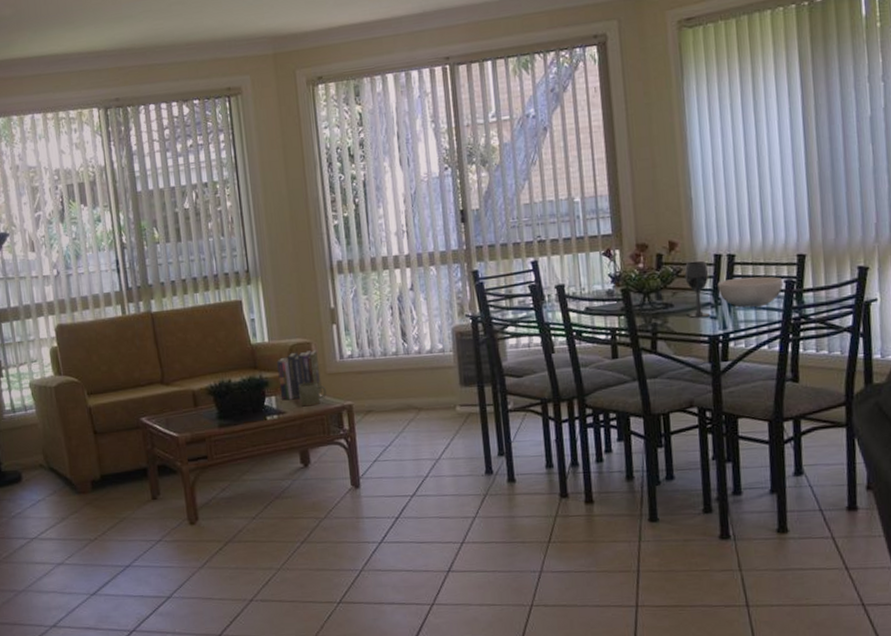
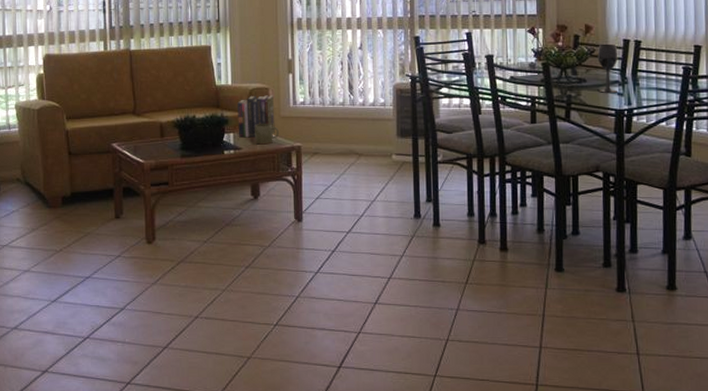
bowl: present [717,276,783,308] -> none [625,62,681,87]

